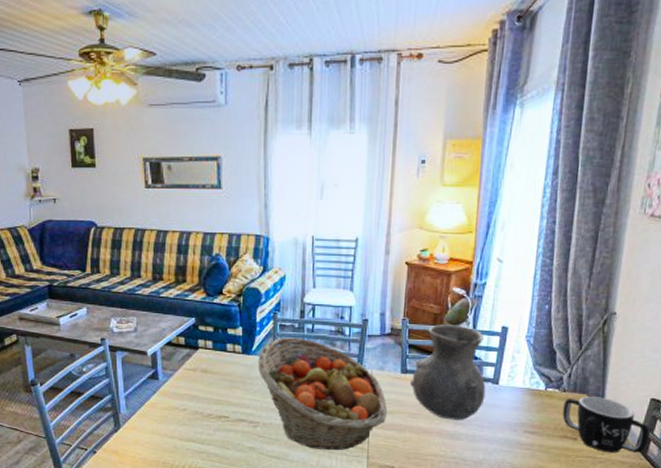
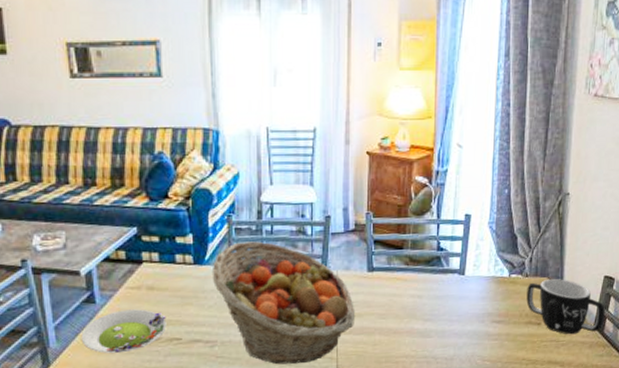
salad plate: none [145,388,217,424] -> present [80,309,167,354]
vase: present [410,325,486,420] -> none [378,216,453,317]

